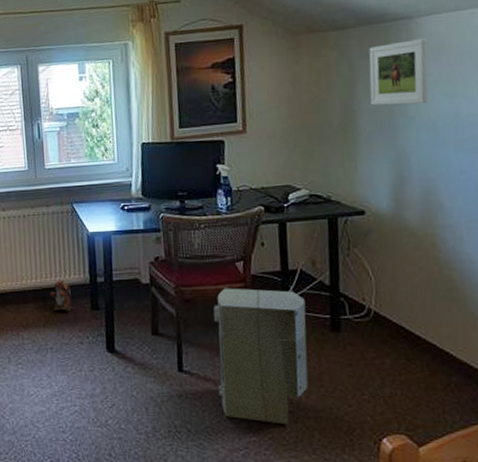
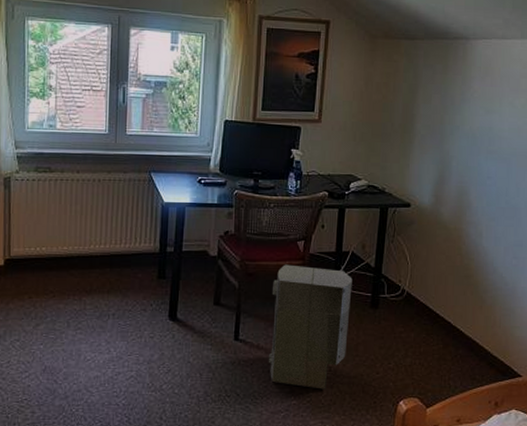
plush toy: present [50,279,72,312] -> none [118,247,139,279]
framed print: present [369,38,429,106] -> none [426,58,478,116]

